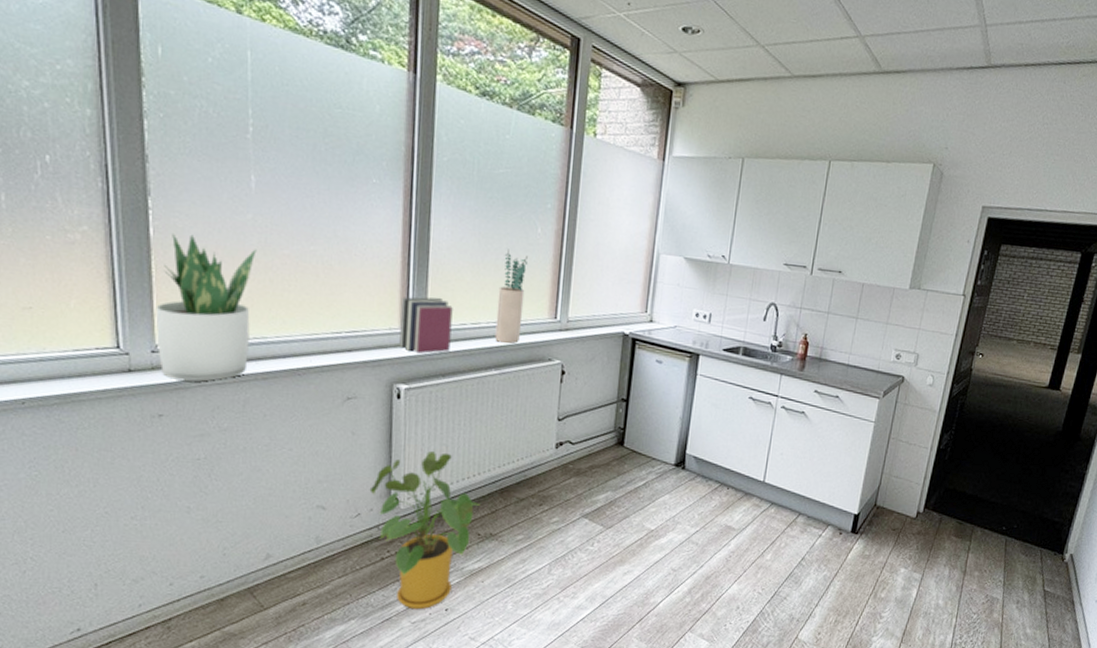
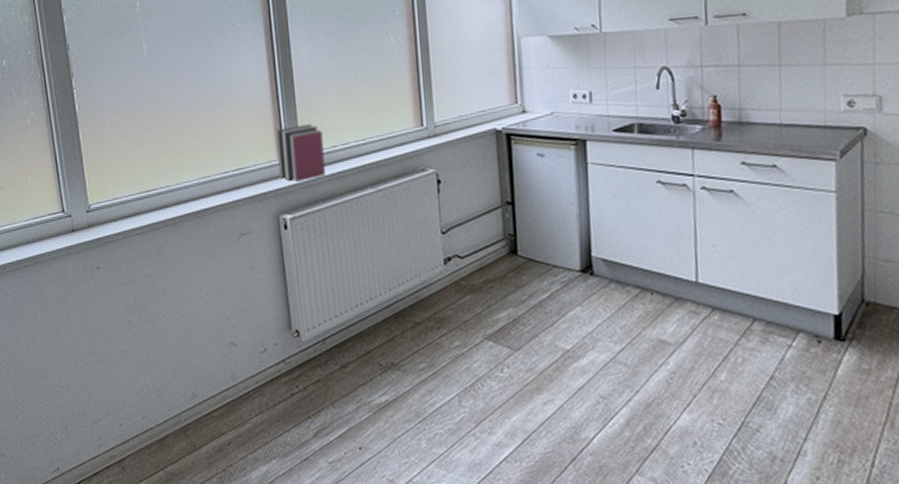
planter: present [155,234,257,382] -> none [86,104,158,236]
house plant: present [369,451,481,610] -> none [272,279,377,449]
vase: present [495,249,528,345] -> none [362,63,390,161]

